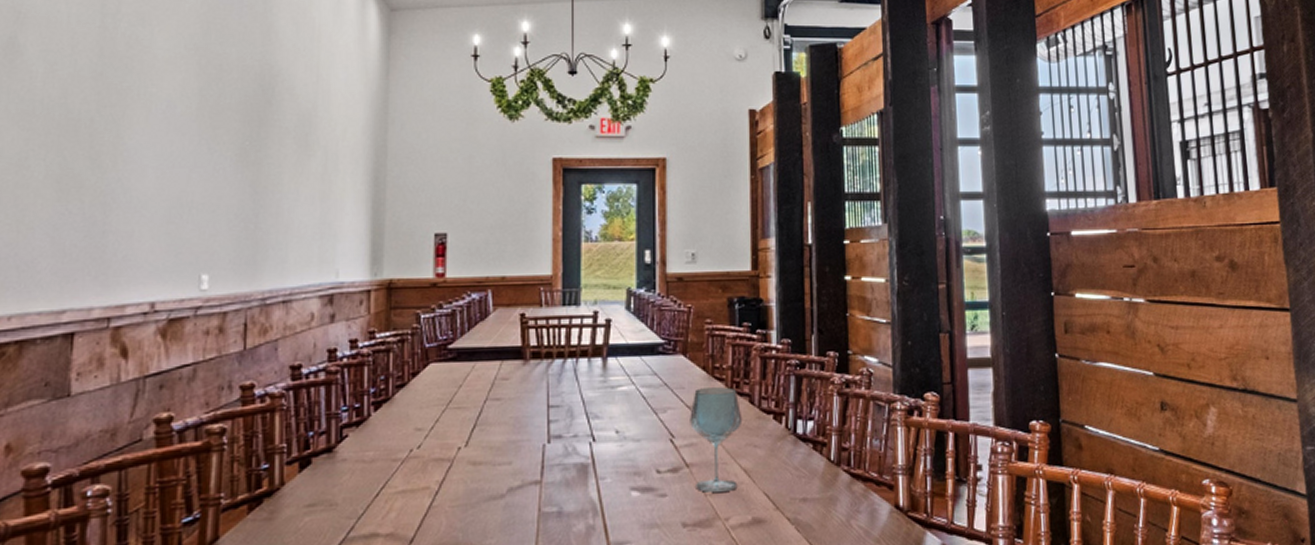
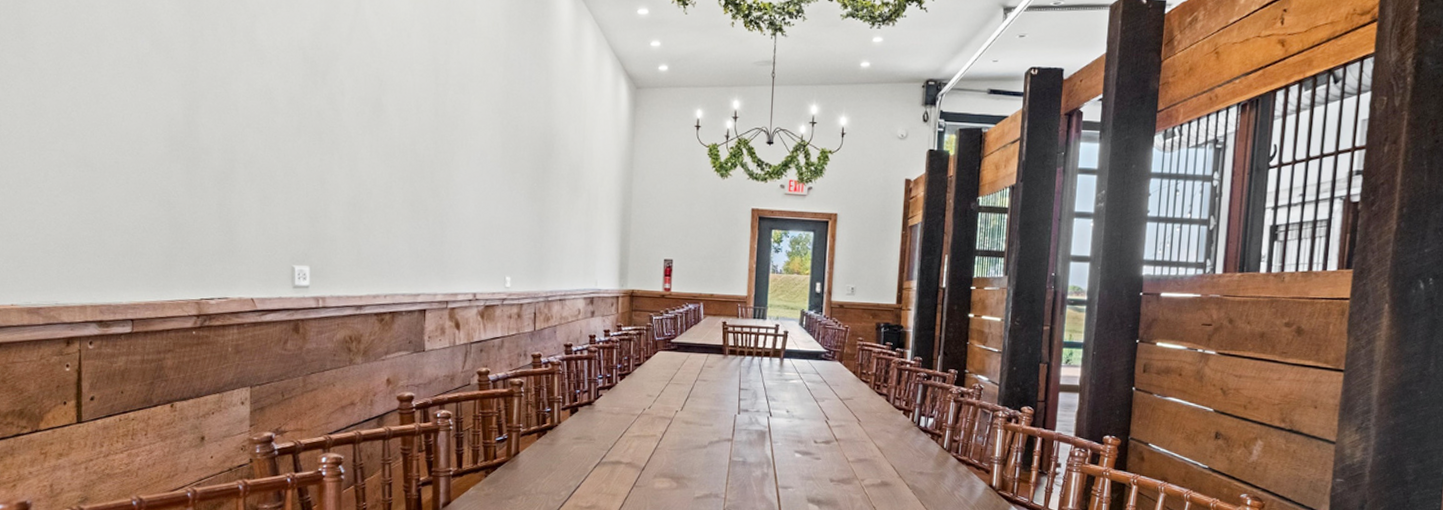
wine glass: present [690,387,743,493] -> none [841,387,880,461]

